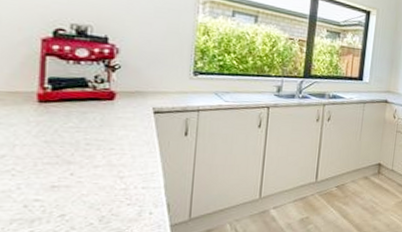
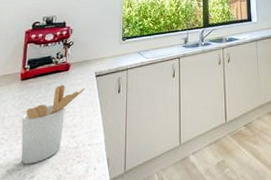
utensil holder: none [42,115,138,202] -> present [21,84,85,165]

